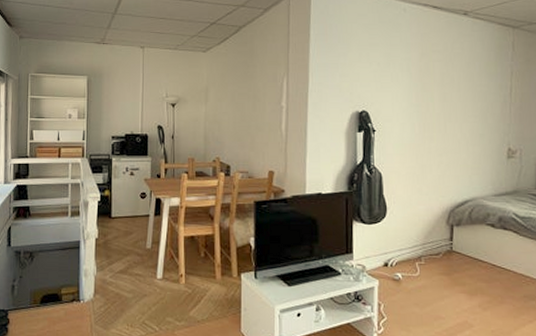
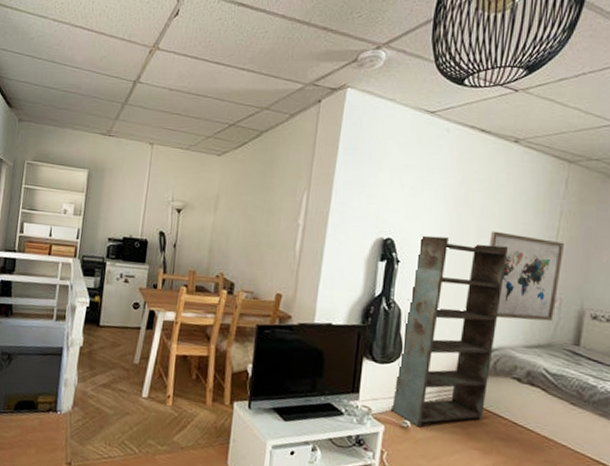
bookshelf: none [383,105,470,278] -> present [392,235,509,427]
wall art: none [452,95,518,173] -> present [489,231,564,322]

